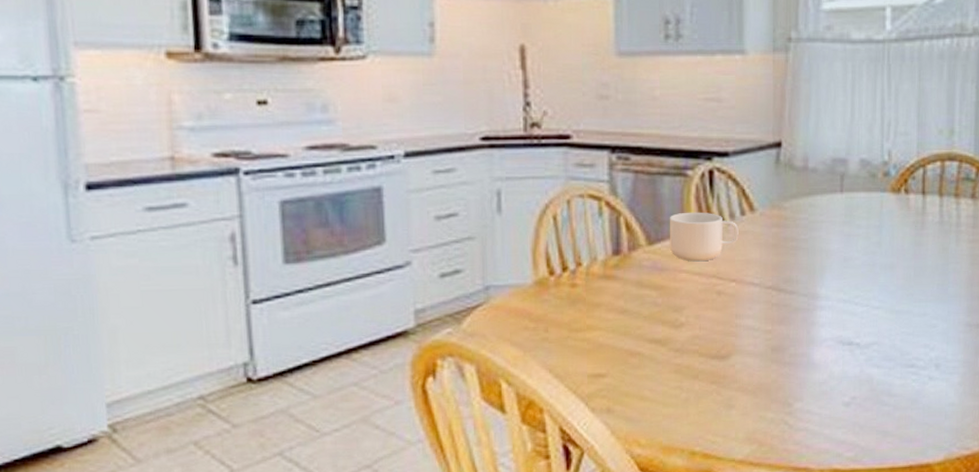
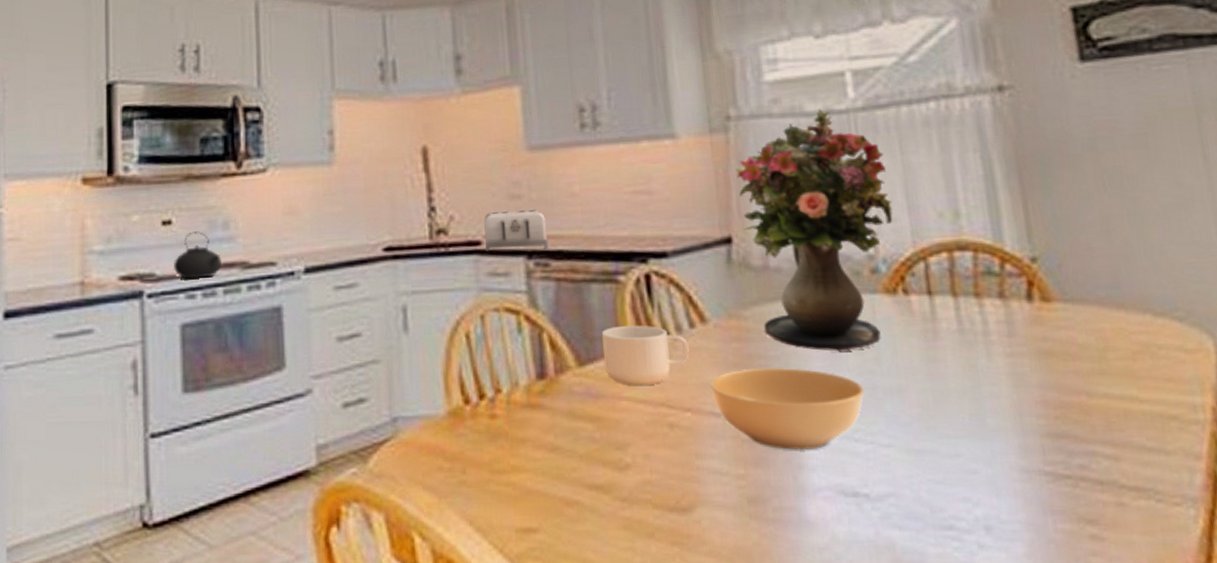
teakettle: none [271,112,321,158] -> present [174,231,222,279]
toaster: none [574,109,630,144] -> present [484,209,549,251]
bowl: none [752,248,867,312] -> present [710,367,865,451]
bouquet: none [791,37,907,236] -> present [736,108,893,351]

